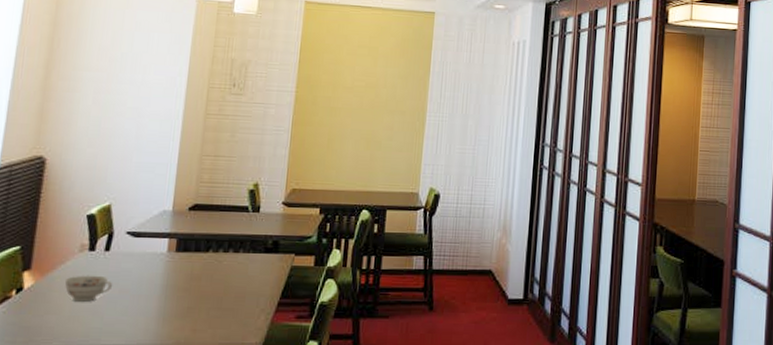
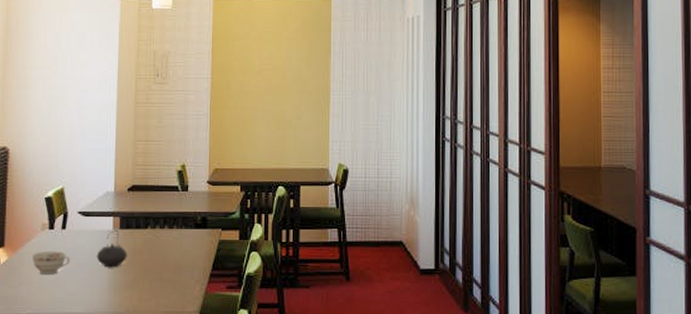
teapot: none [144,252,183,294] -> present [96,229,128,267]

